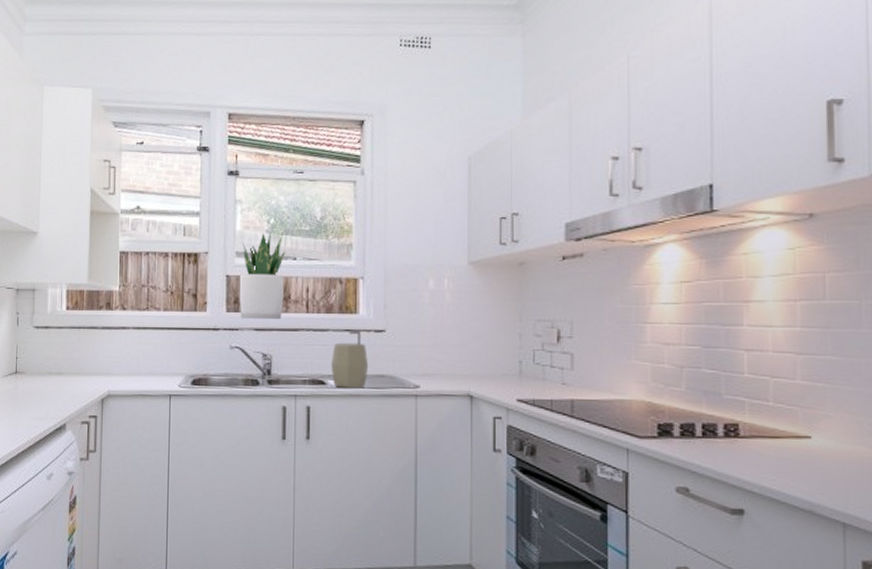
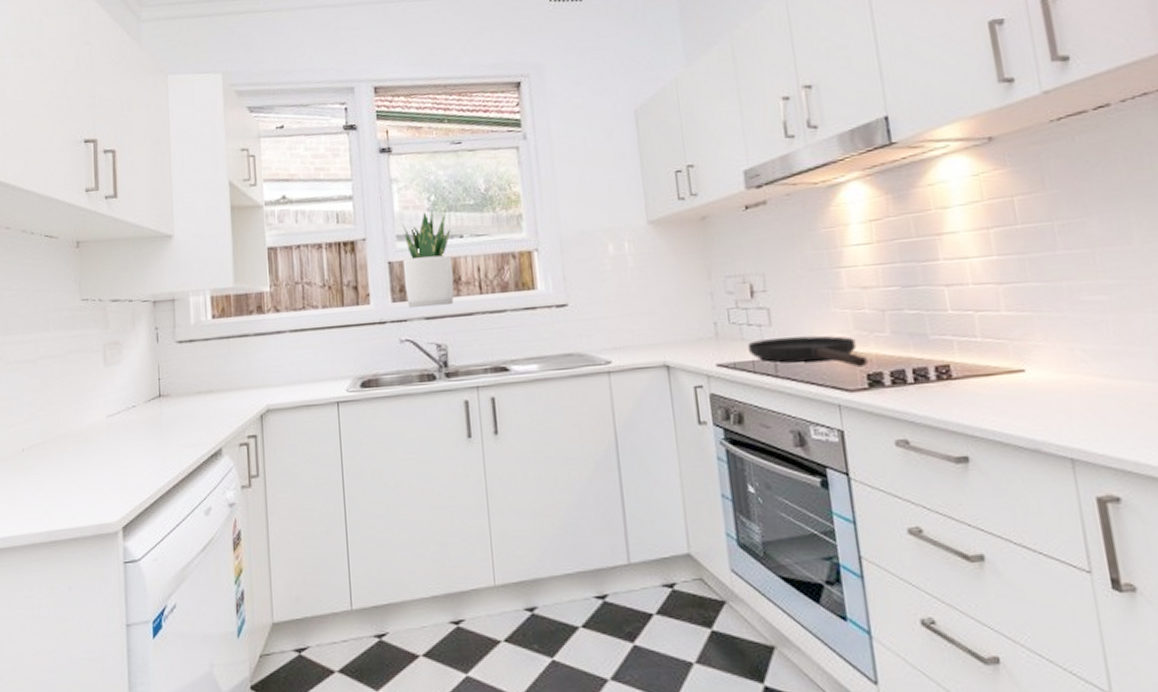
soap dispenser: present [330,330,368,389] -> none [512,307,554,373]
frying pan: none [548,382,660,417] -> present [747,335,868,368]

